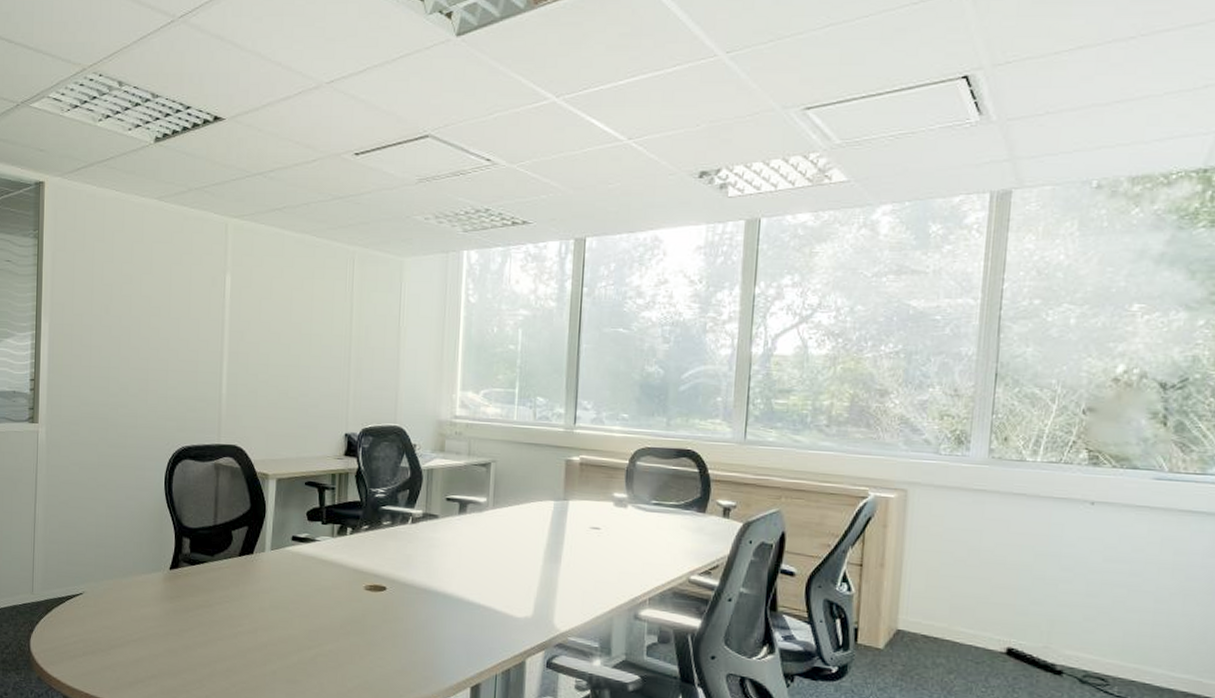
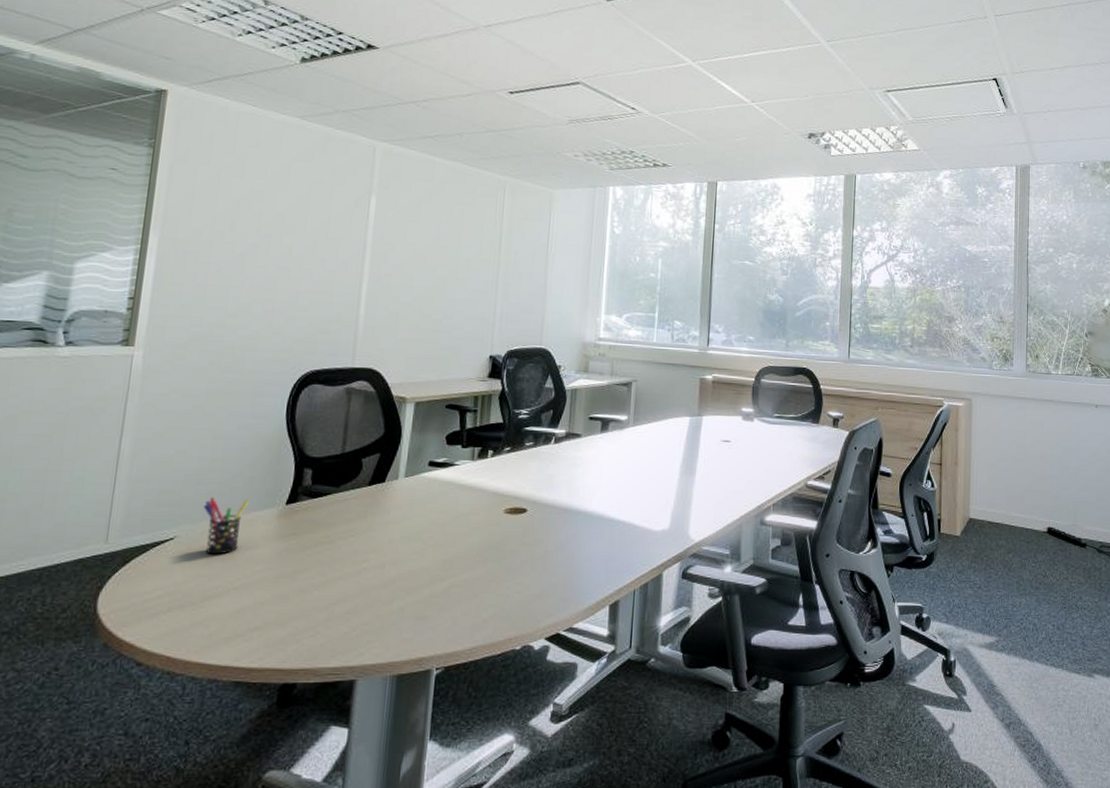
pen holder: none [104,559,140,610] -> present [204,497,250,555]

